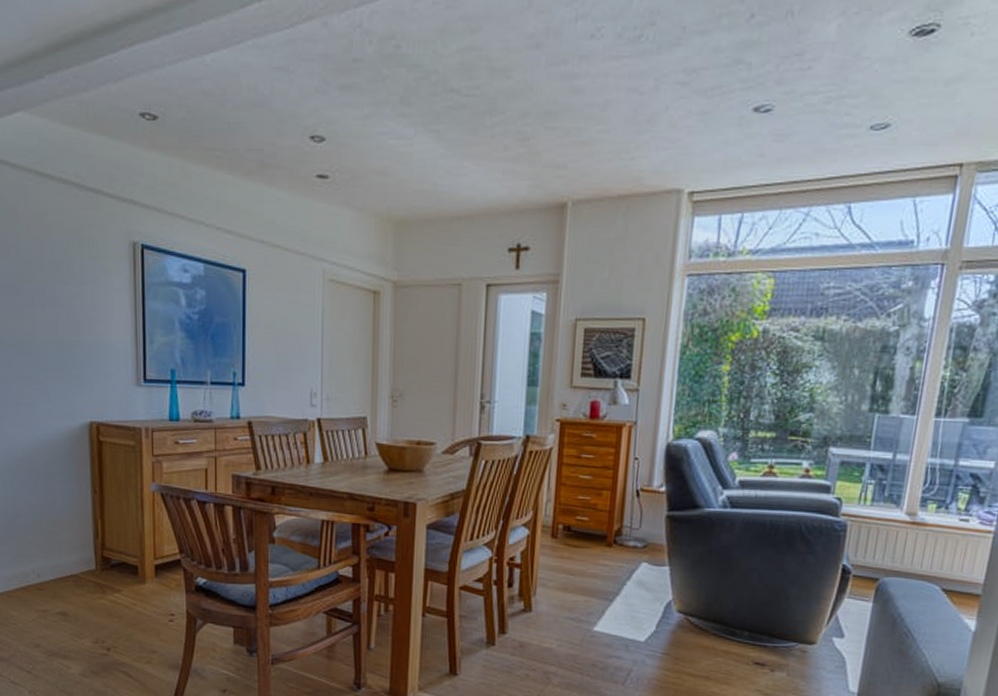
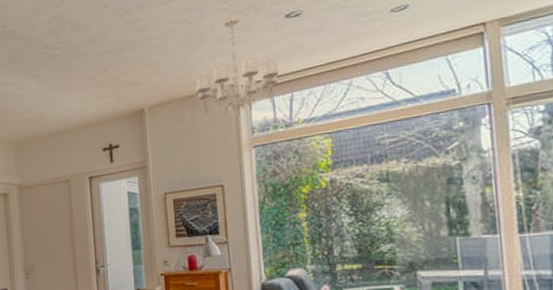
chandelier: none [633,98,734,234] -> present [195,17,280,117]

